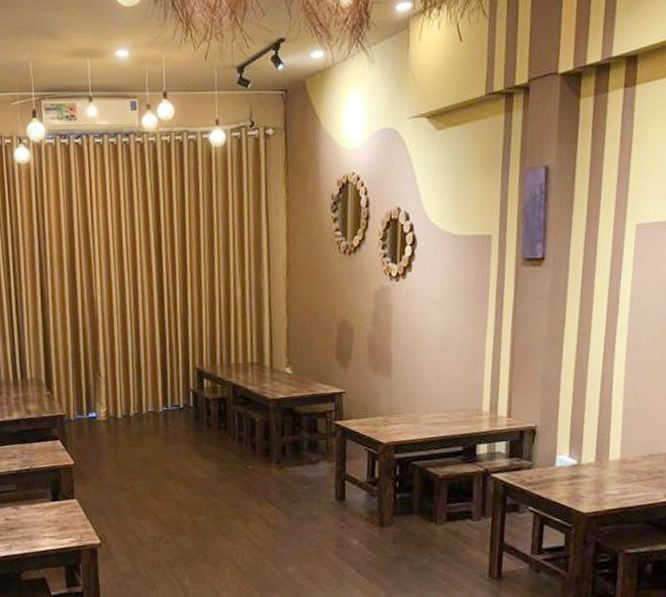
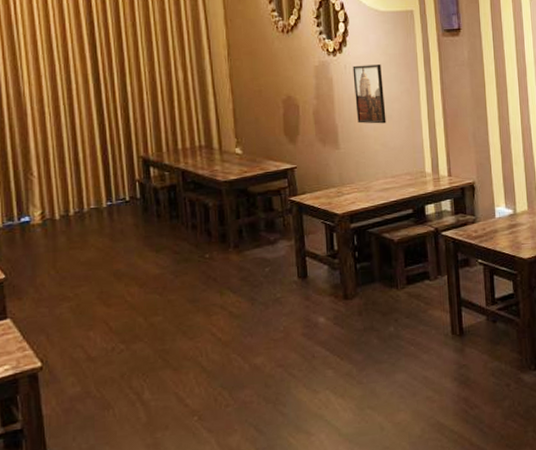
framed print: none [414,292,447,356] -> present [352,63,386,124]

